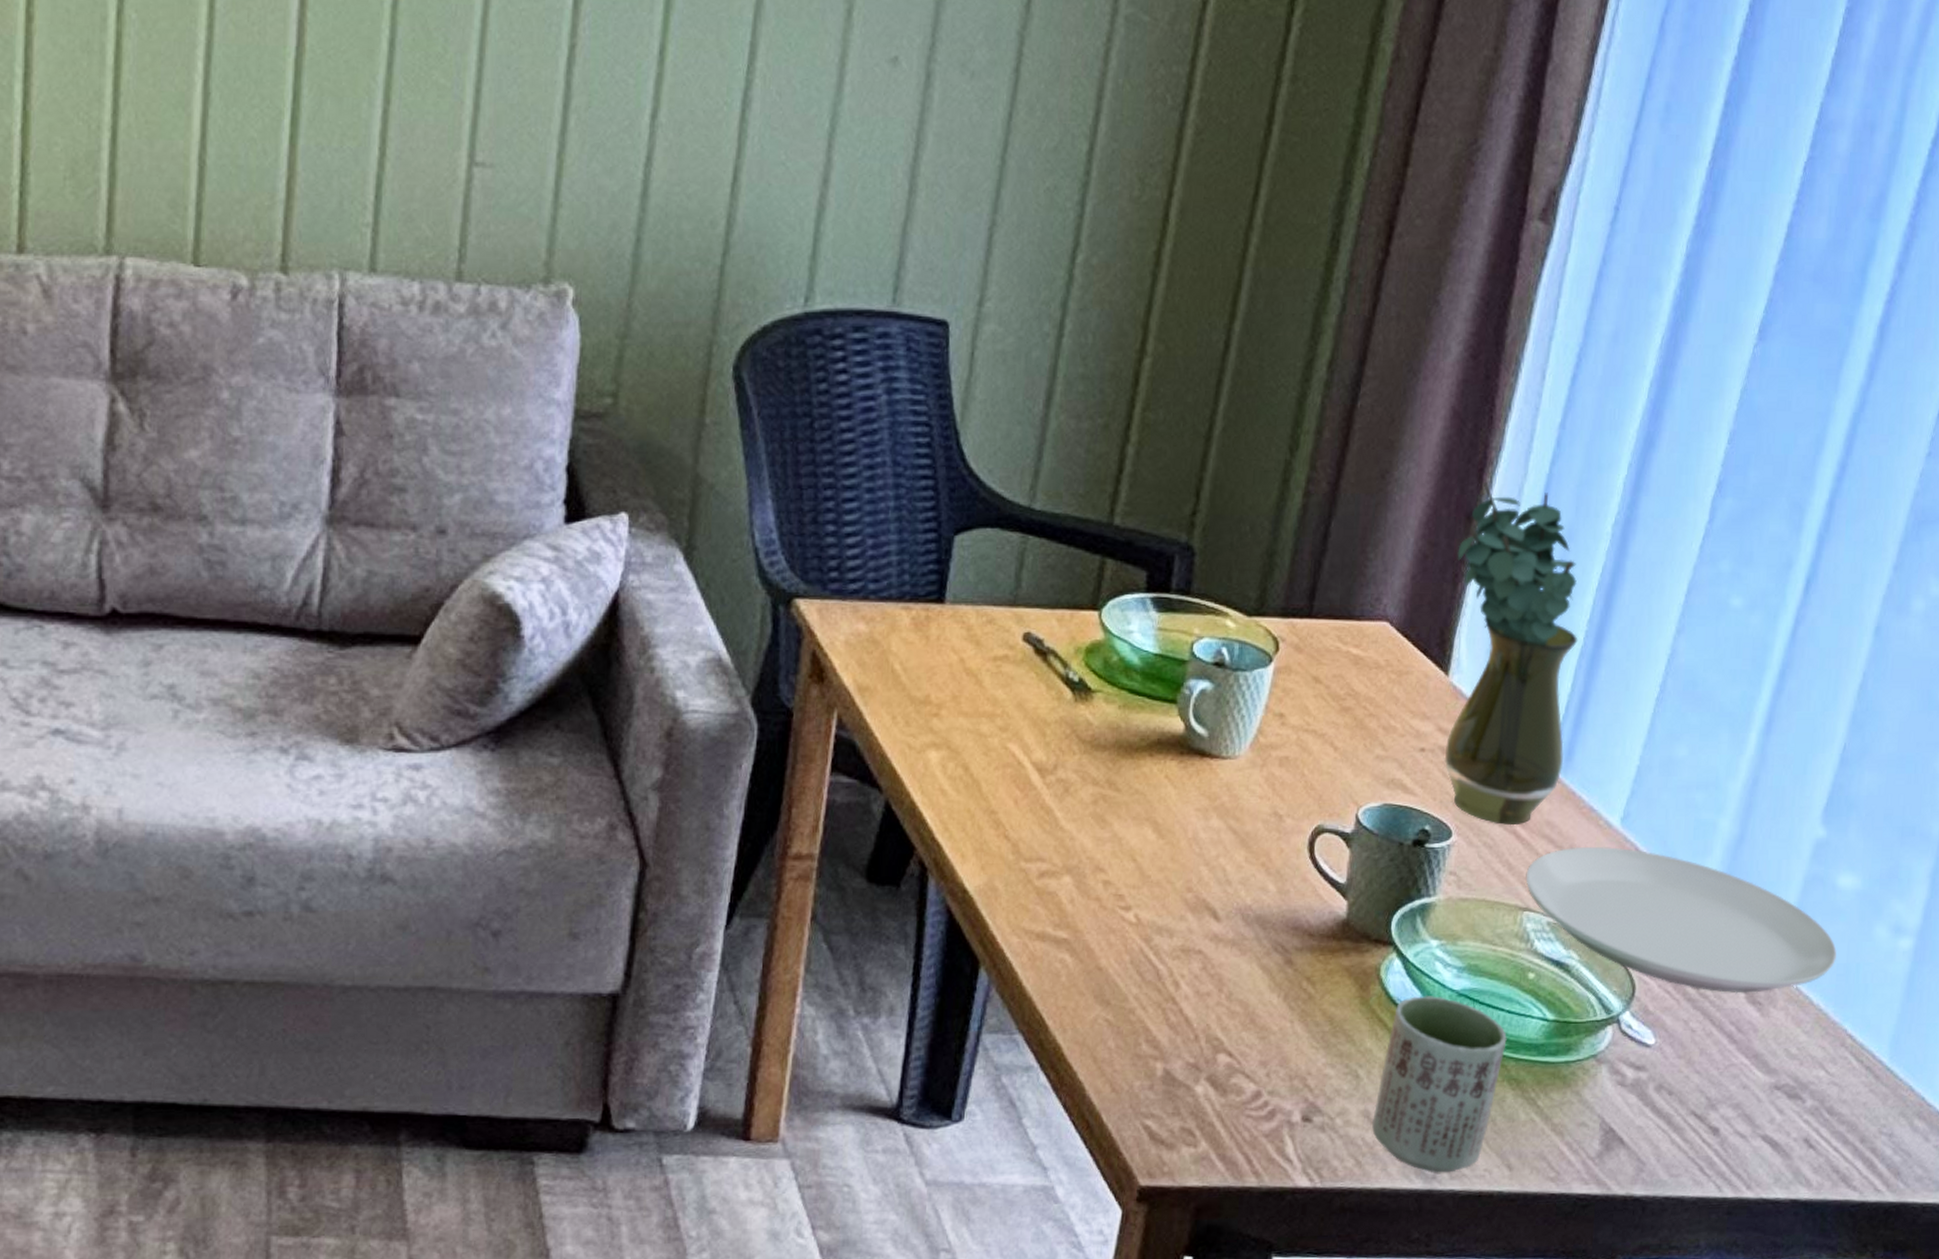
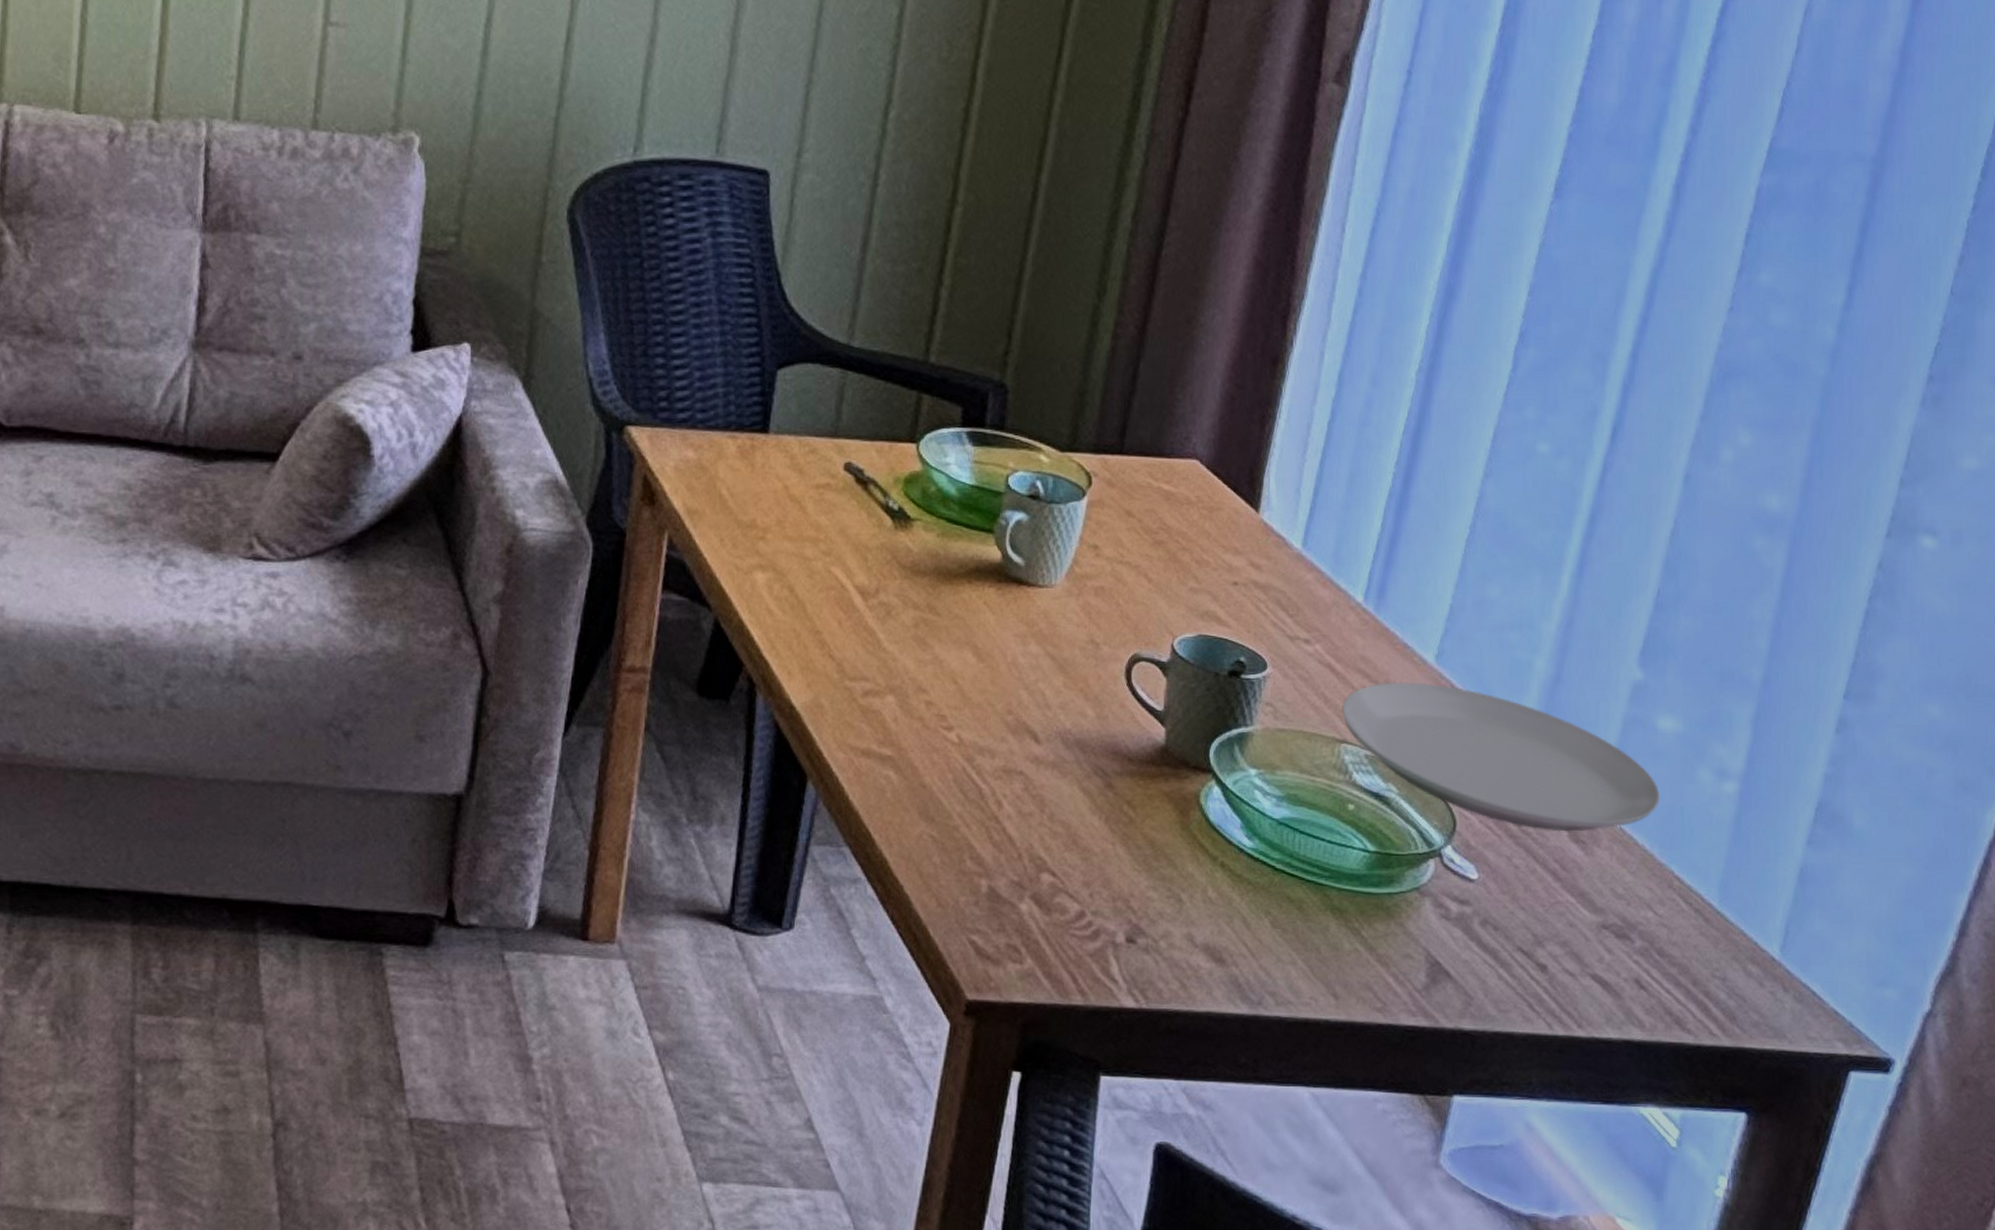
cup: present [1372,996,1507,1173] -> none [1196,823,1329,999]
vase: present [1444,481,1578,826] -> none [1257,328,1386,660]

